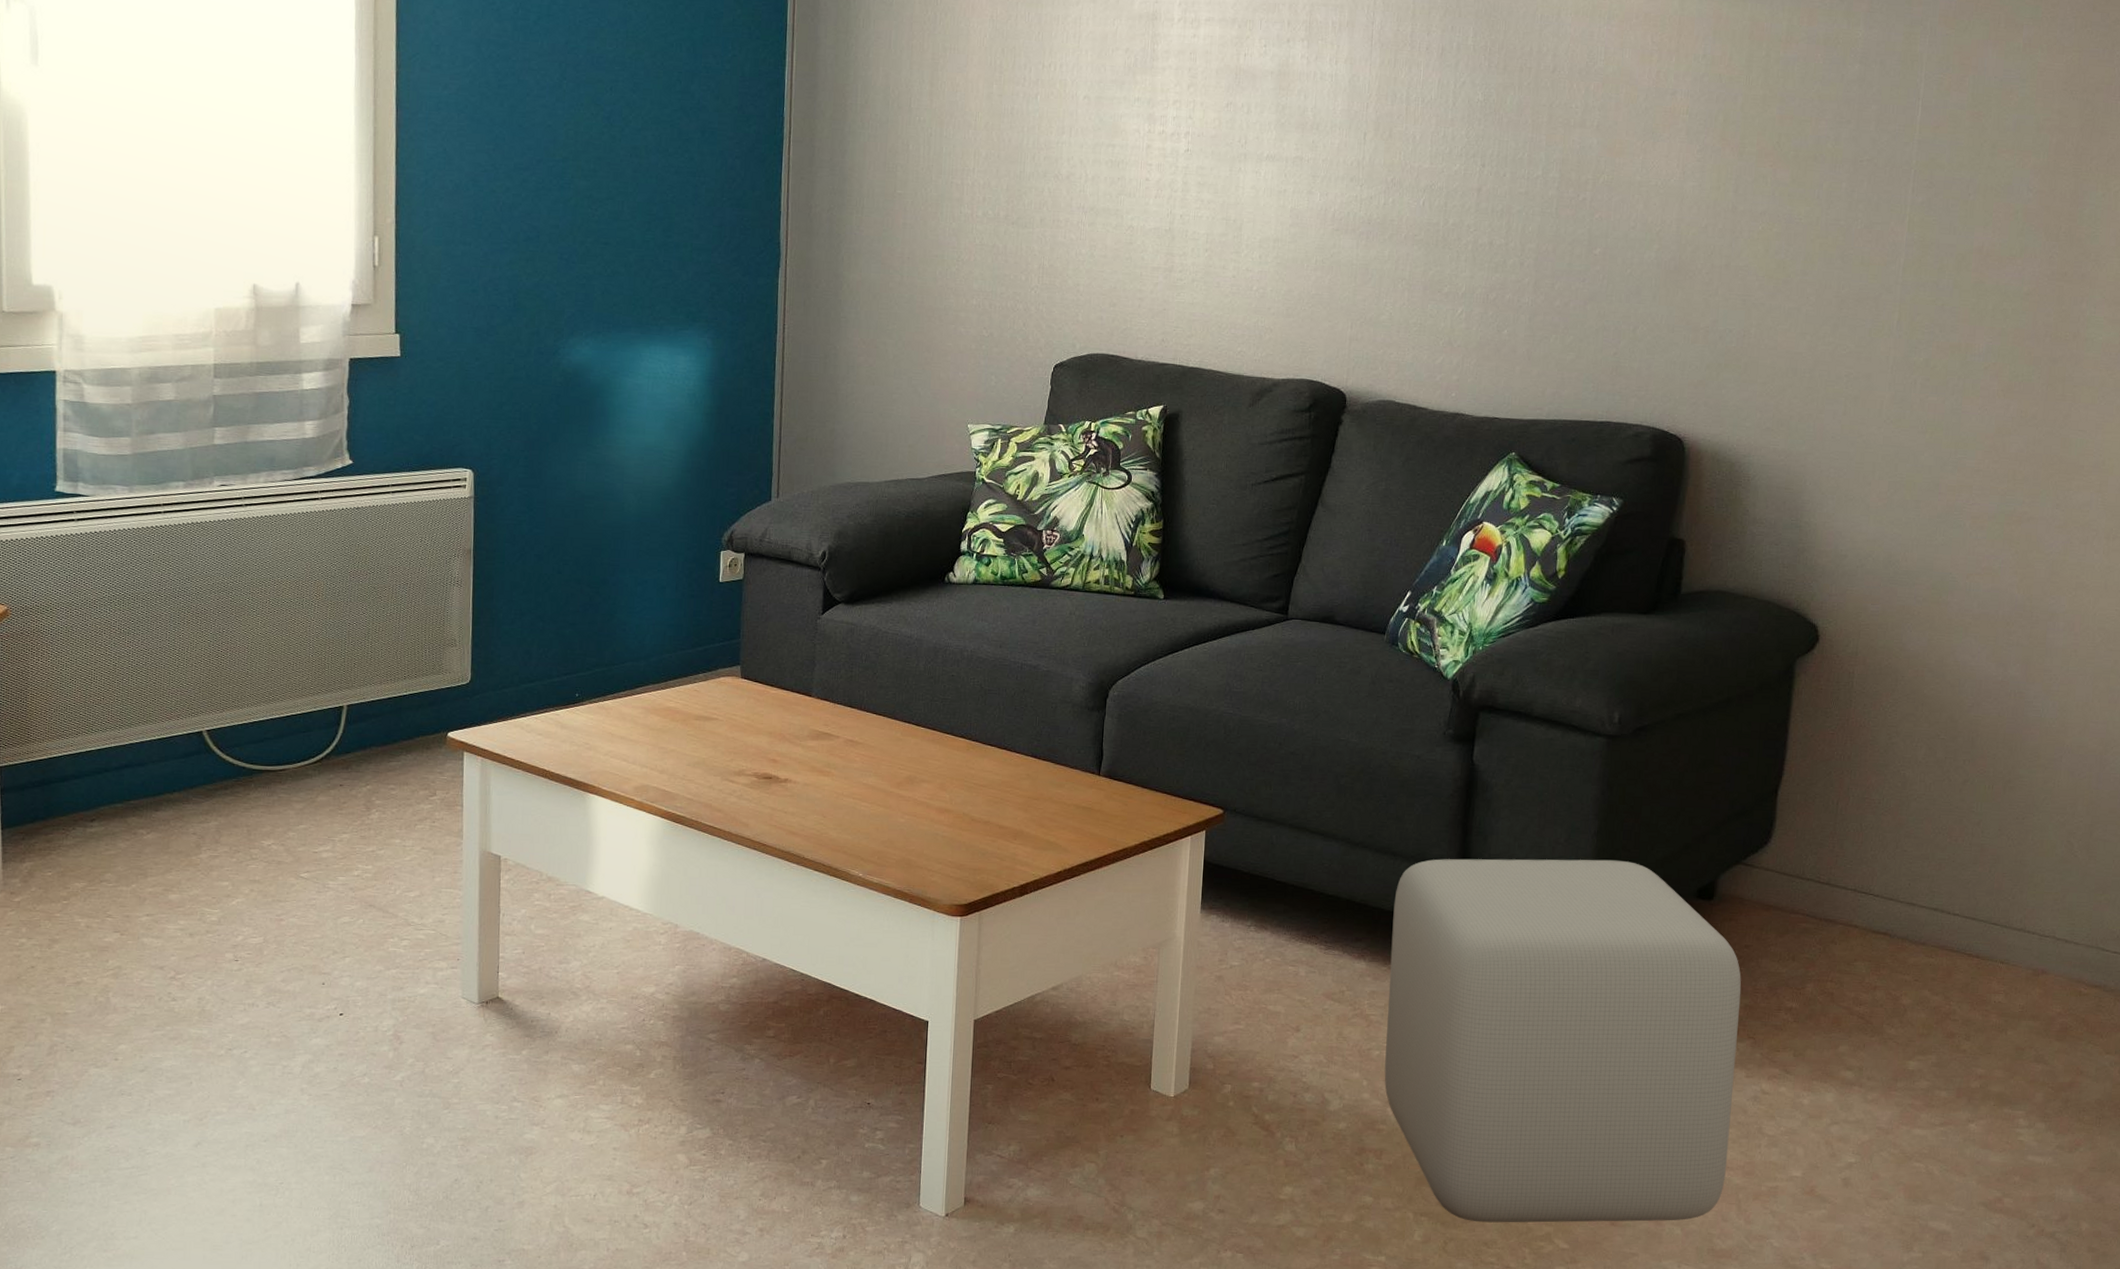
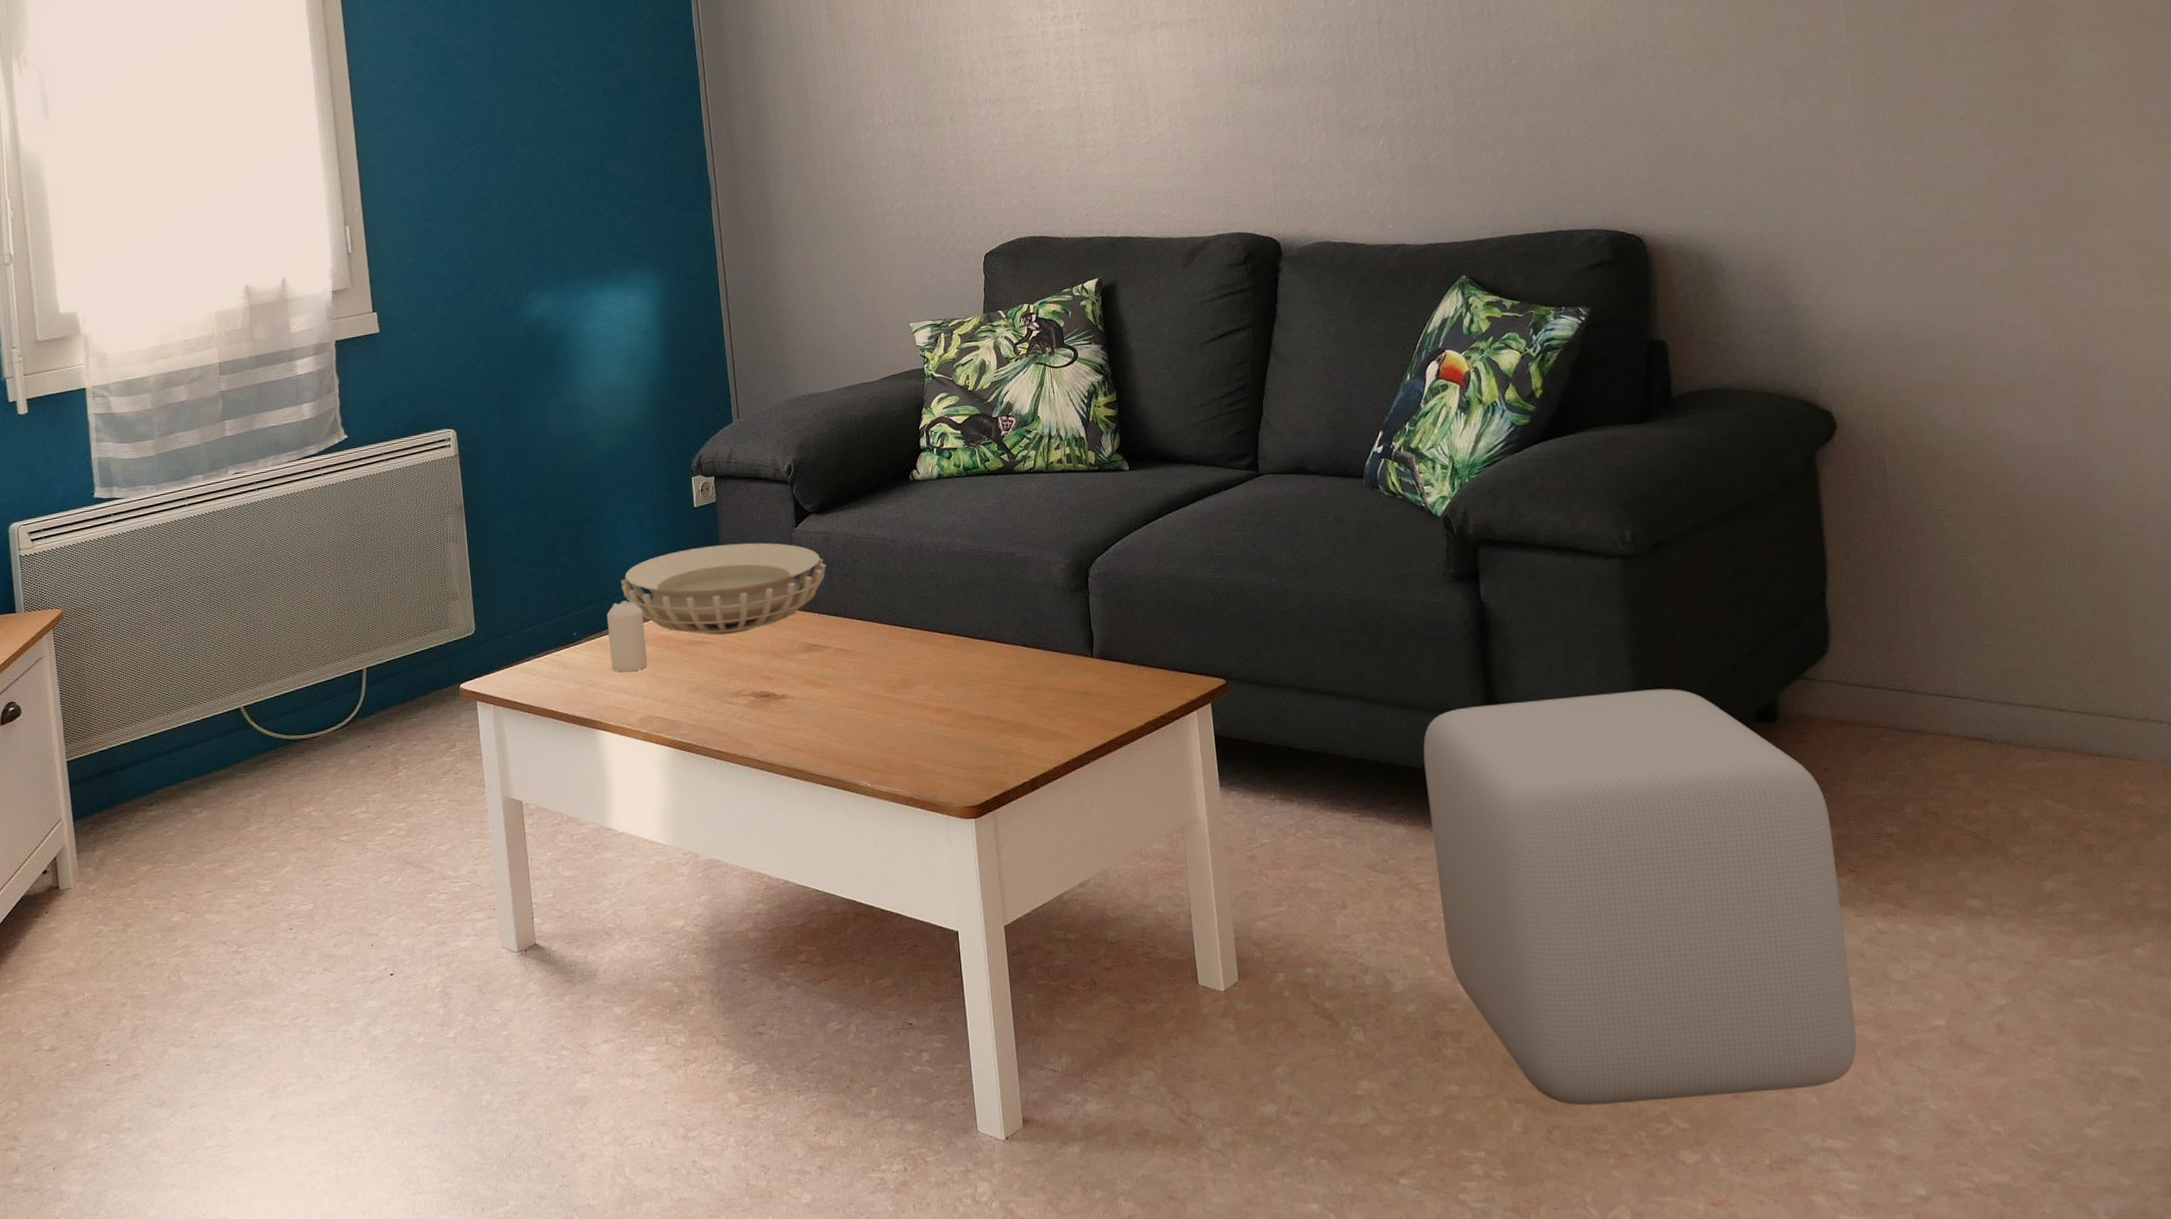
candle: none [611,667,652,740] -> present [606,600,648,672]
decorative bowl: none [632,623,848,713] -> present [621,542,827,635]

